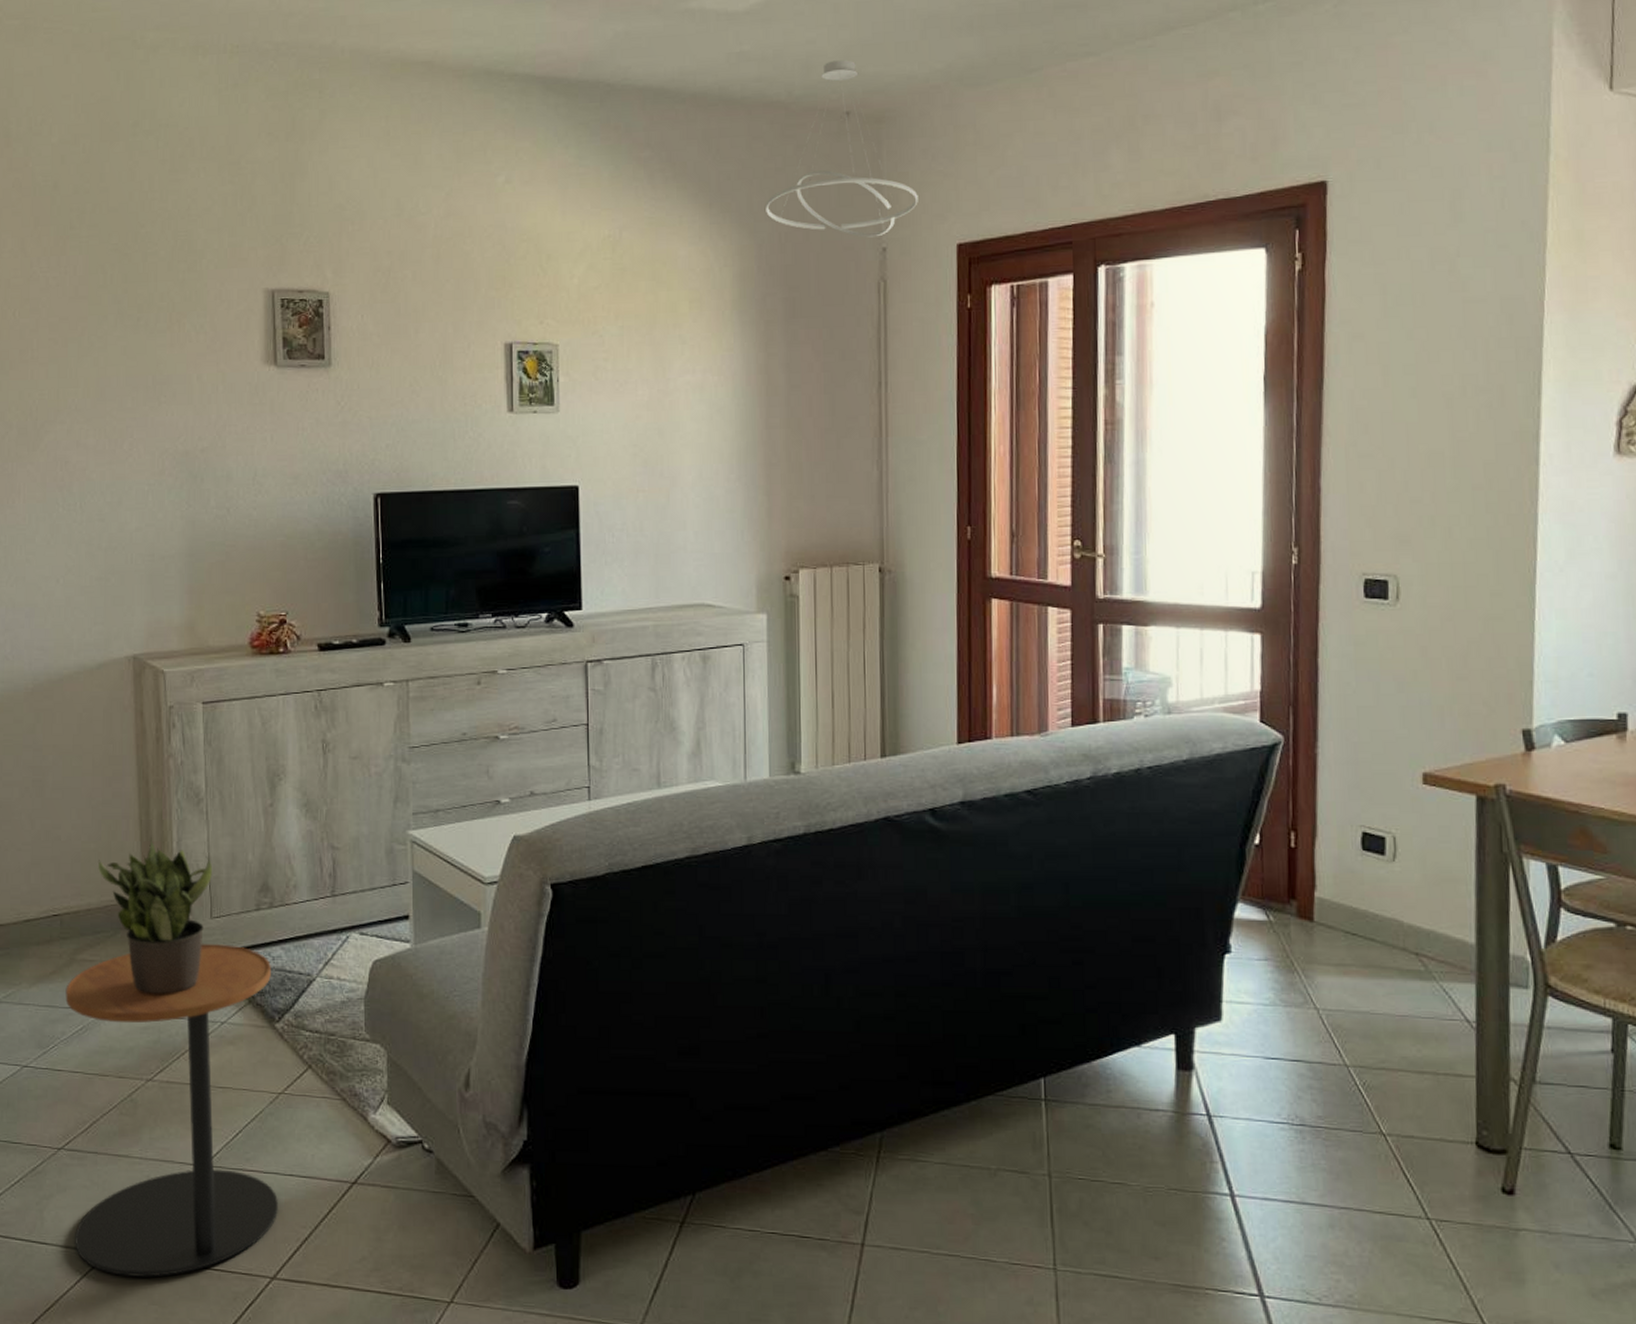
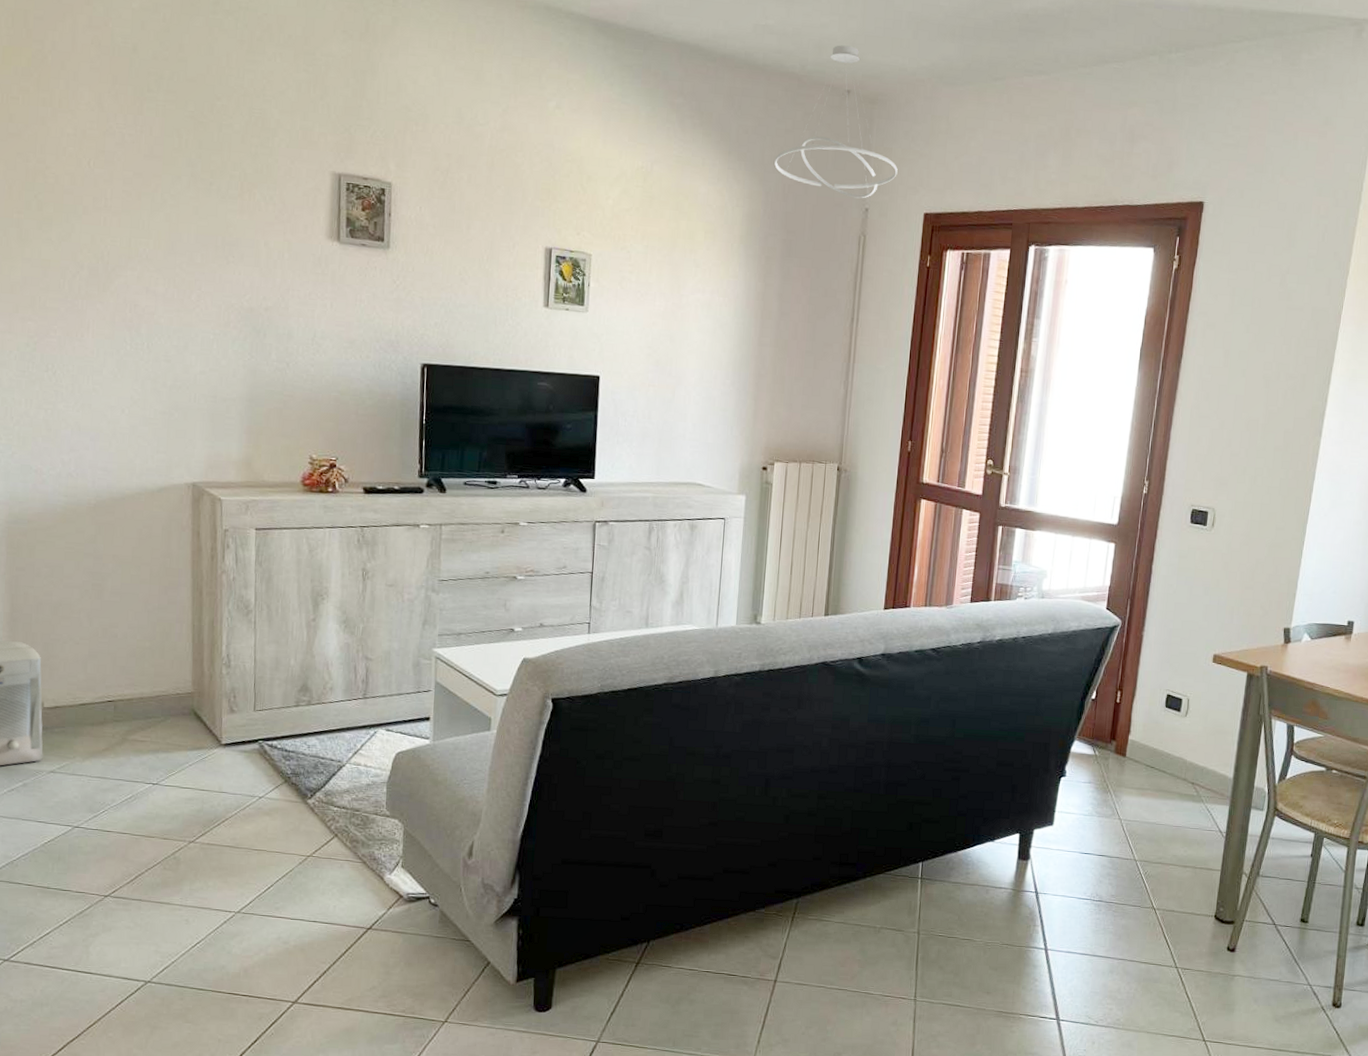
side table: present [65,943,278,1277] -> none [116,731,306,1001]
potted plant: present [98,837,213,994] -> none [152,640,258,772]

